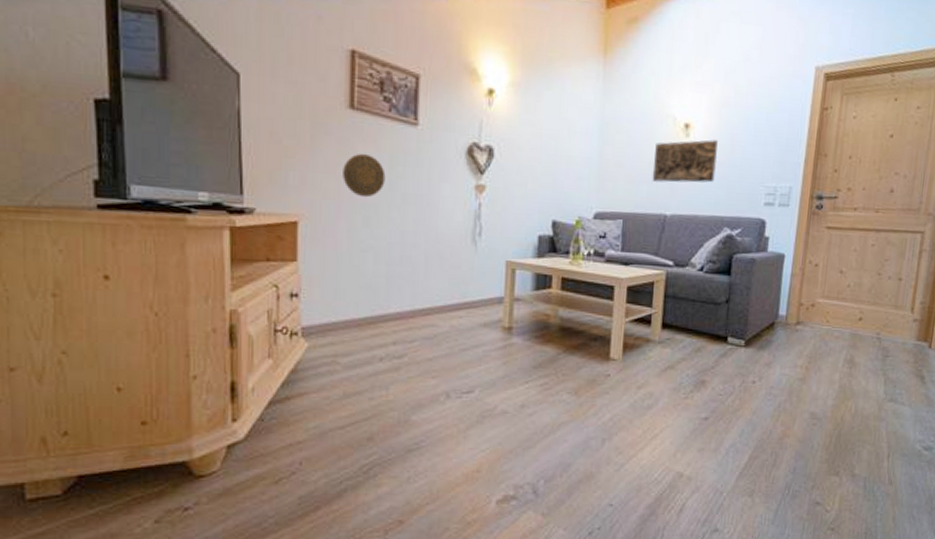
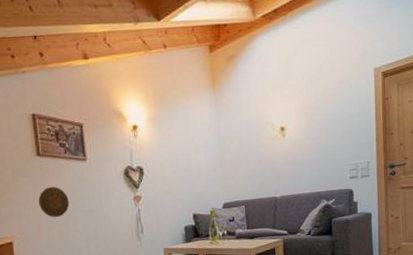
relief panel: present [652,140,718,183] -> none [261,136,310,174]

